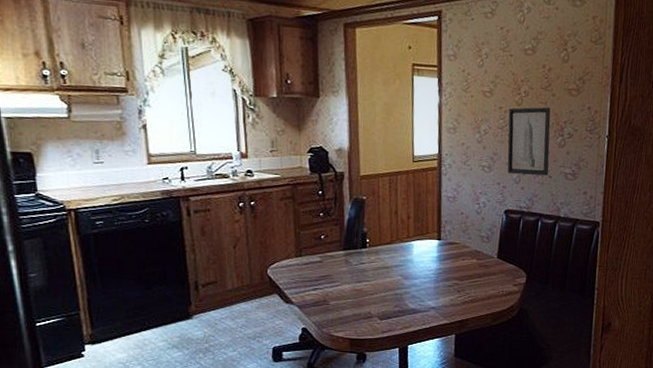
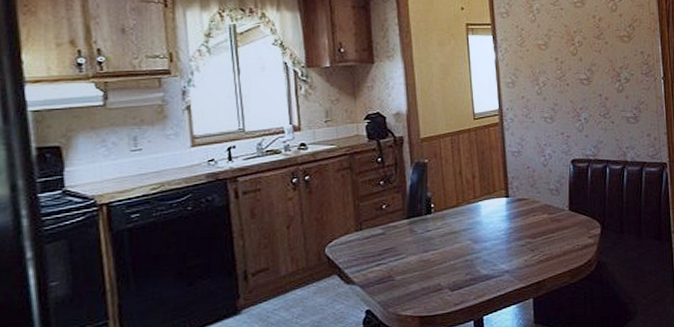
wall art: present [507,107,551,176] -> none [565,54,611,122]

